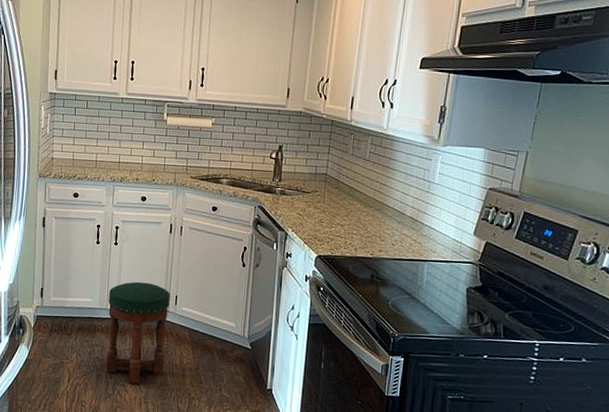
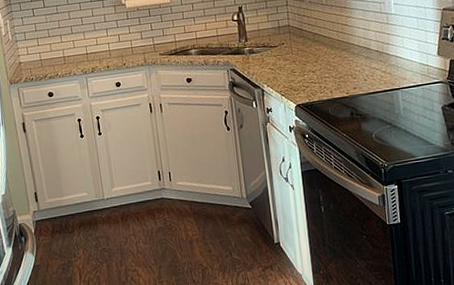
stool: present [106,281,170,384] -> none [103,164,172,267]

